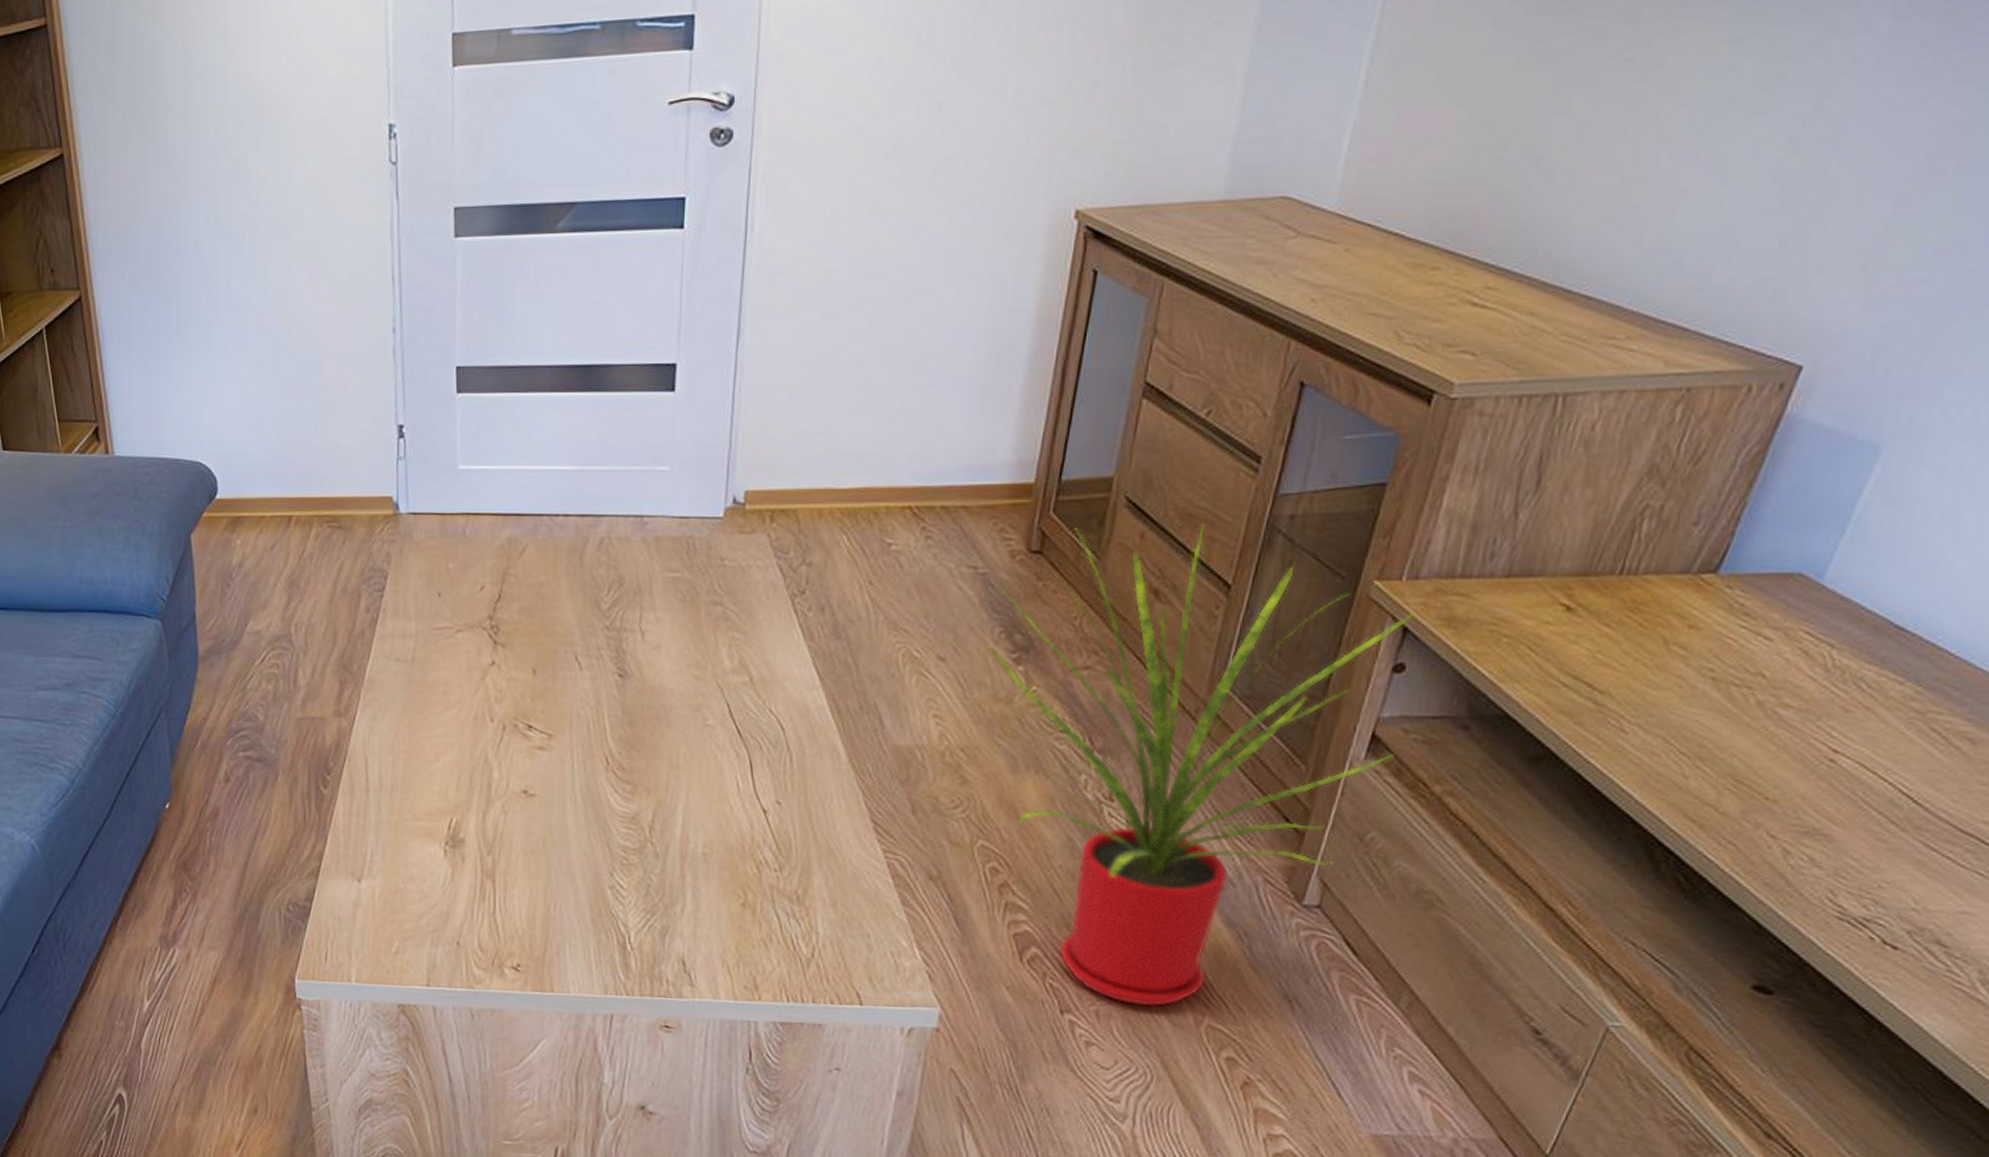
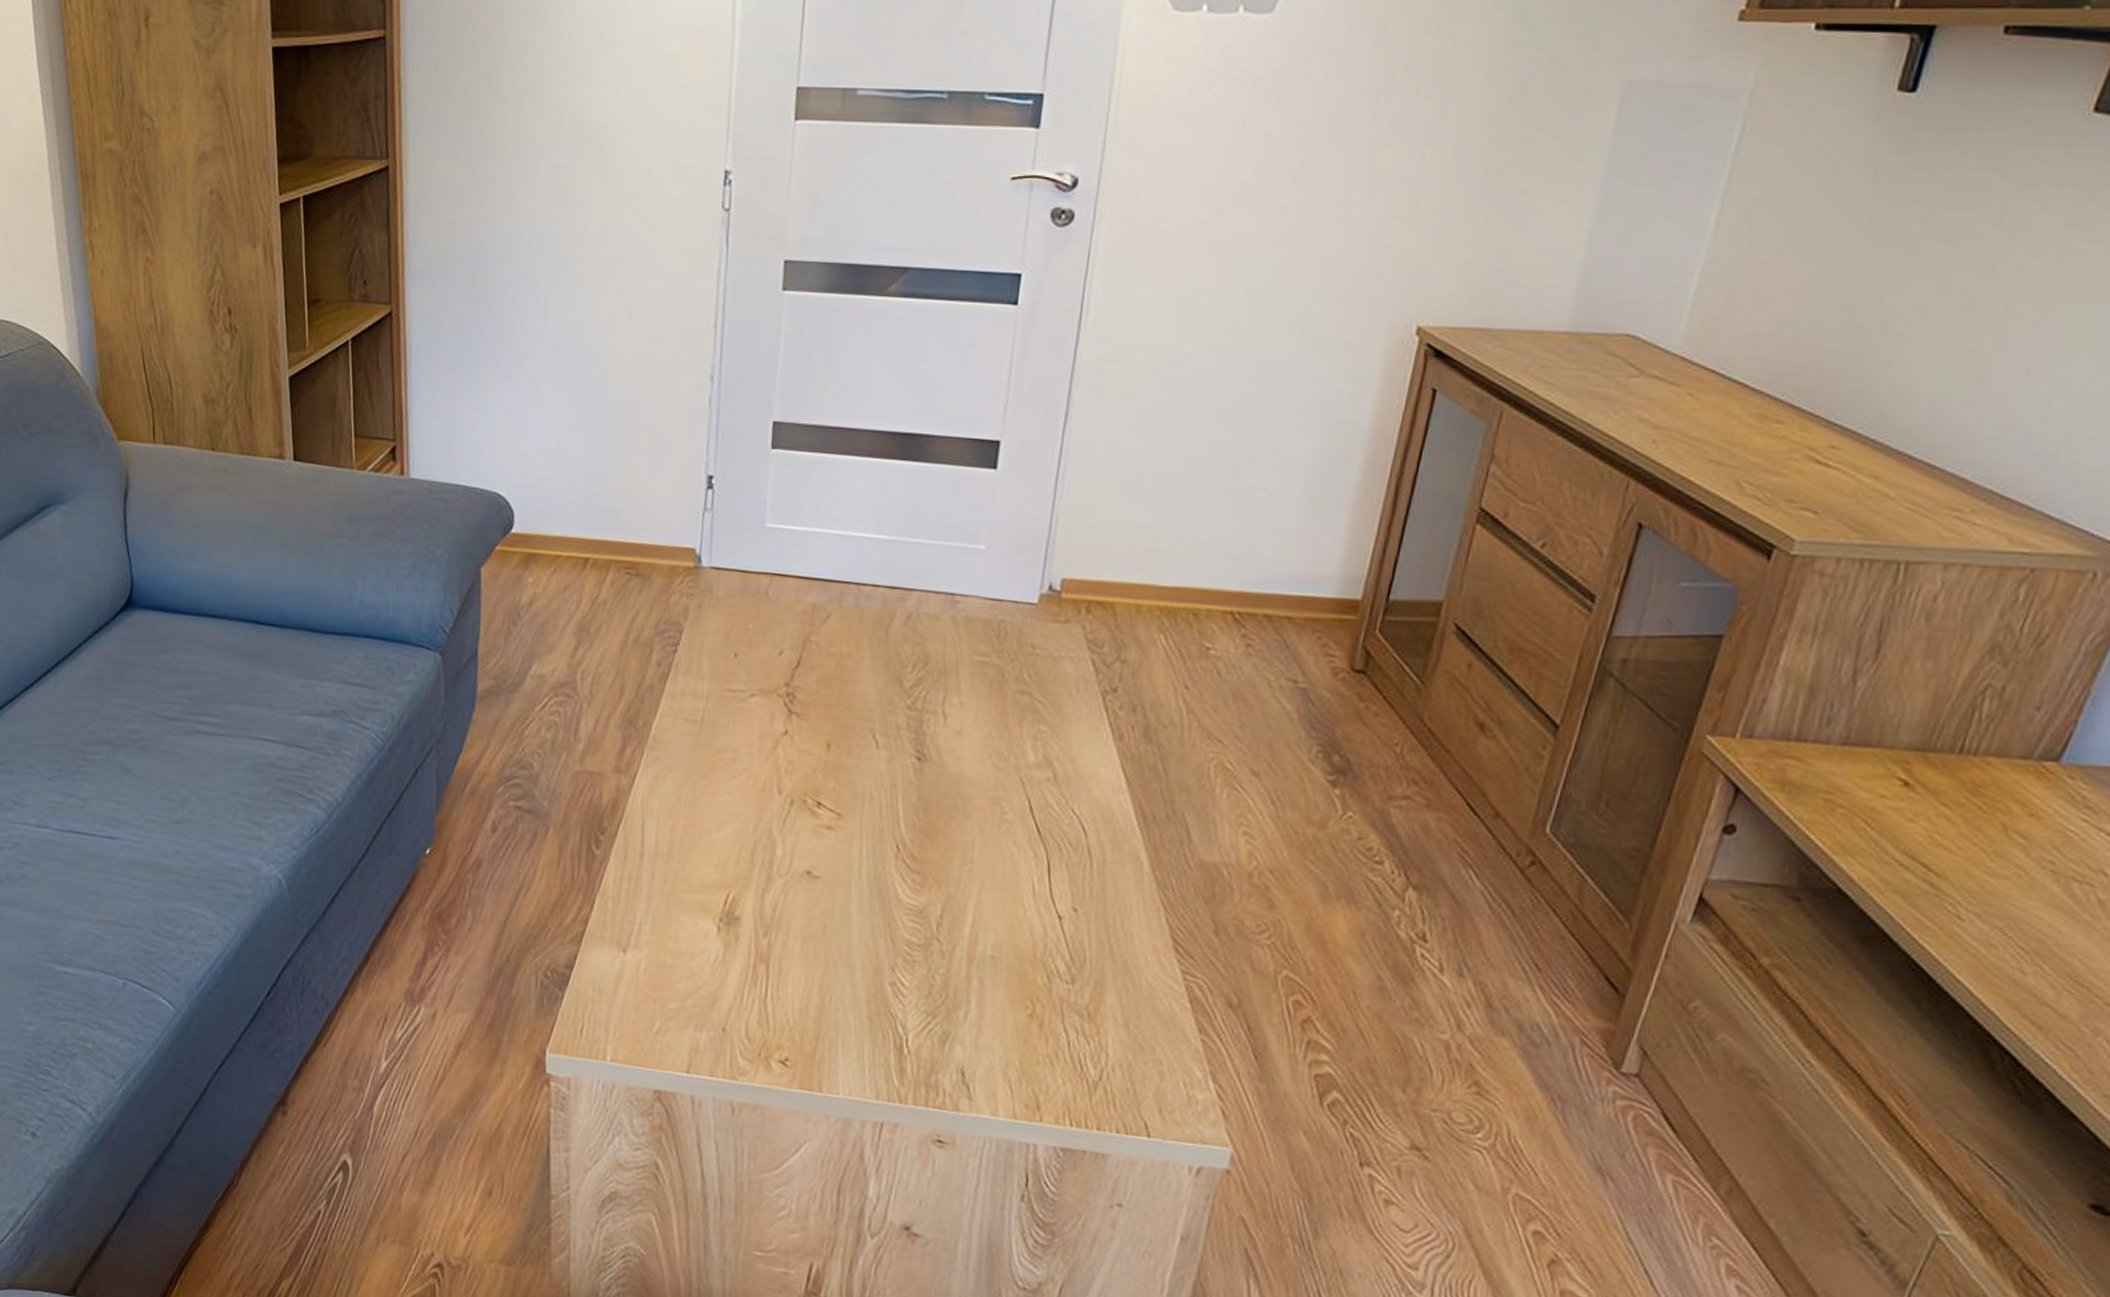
house plant: present [987,524,1417,1007] -> none [1303,650,1750,1169]

